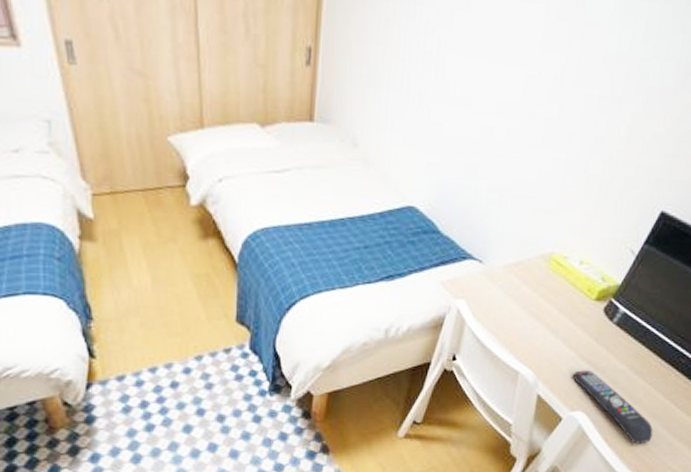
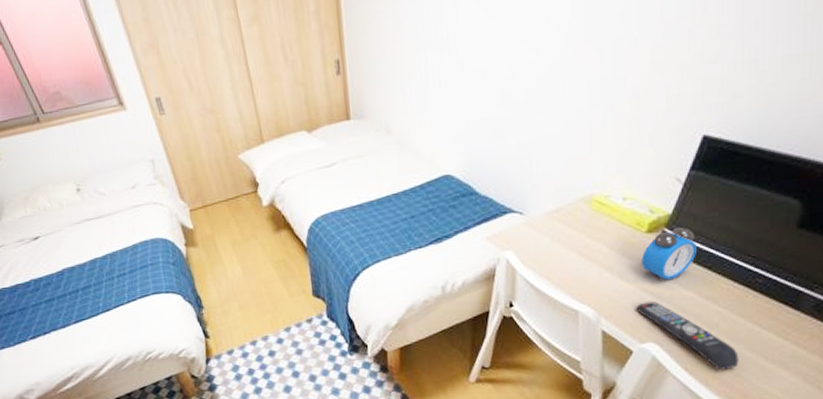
alarm clock: none [585,300,637,351] -> present [641,227,696,282]

